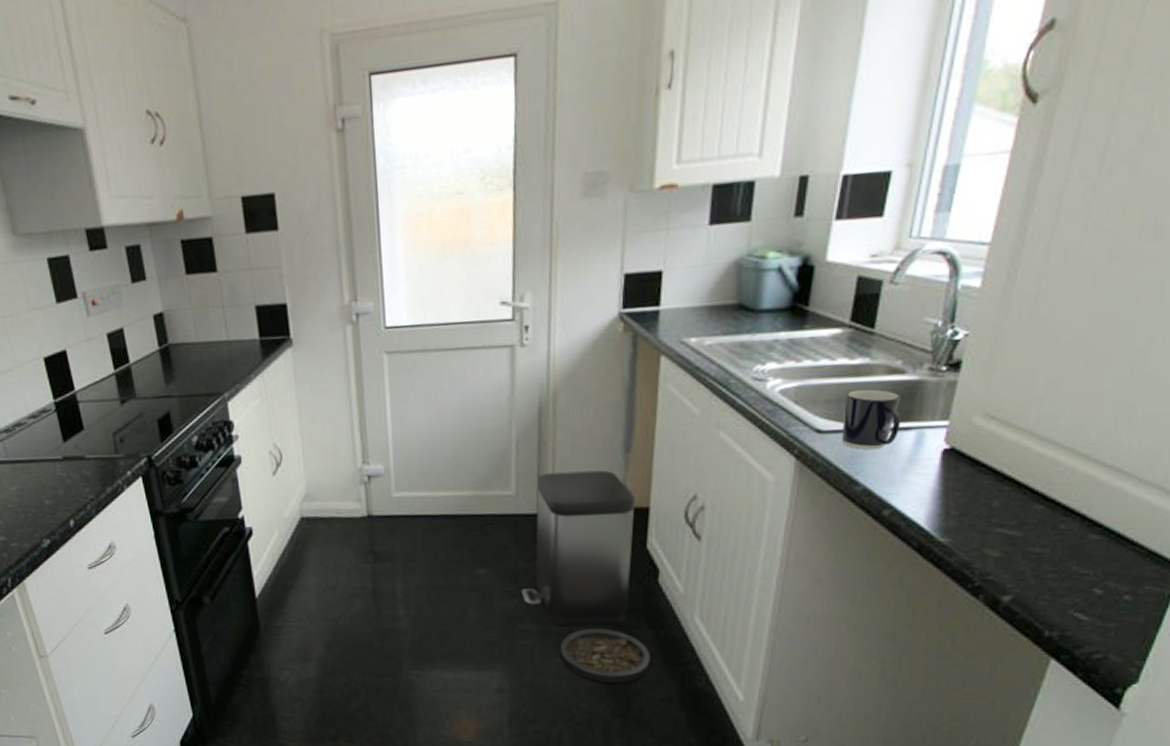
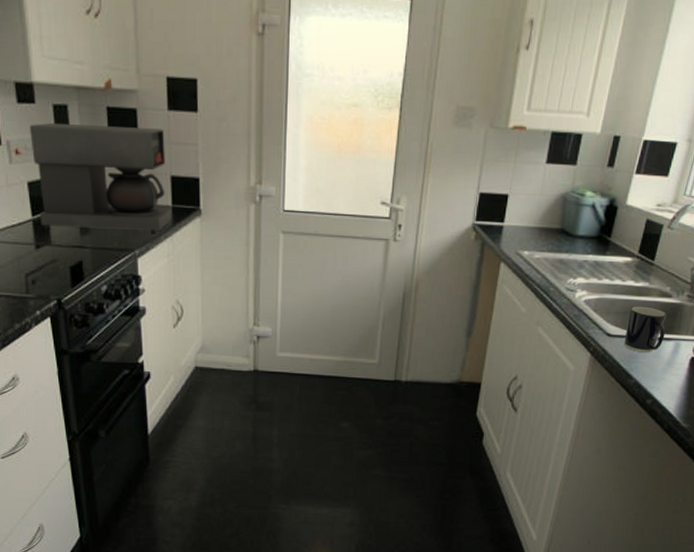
coffee maker: none [104,255,261,383] -> present [30,123,173,234]
pedal bin: present [521,470,635,626] -> none [376,348,471,475]
pet bowl: present [560,628,650,684] -> none [402,477,471,523]

